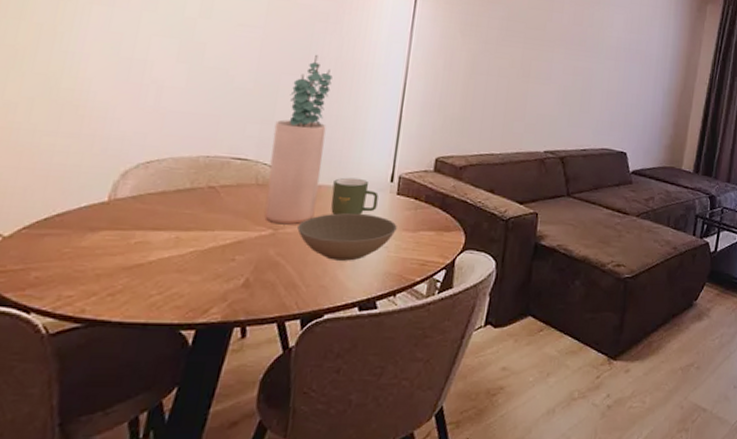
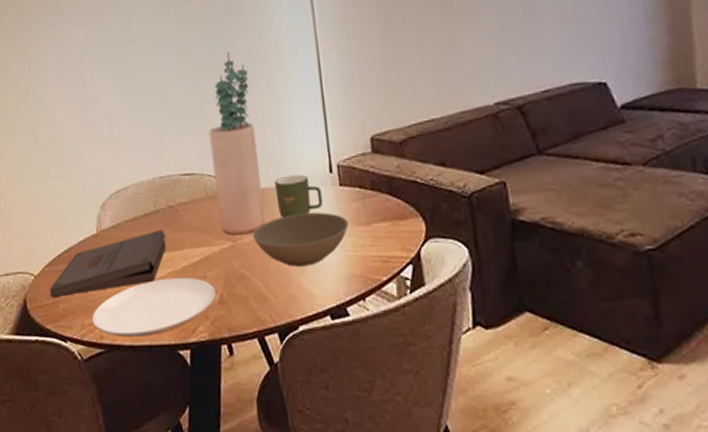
pizza box: none [20,208,197,263] -> present [49,230,166,297]
plate: none [73,256,242,314] -> present [92,277,216,337]

